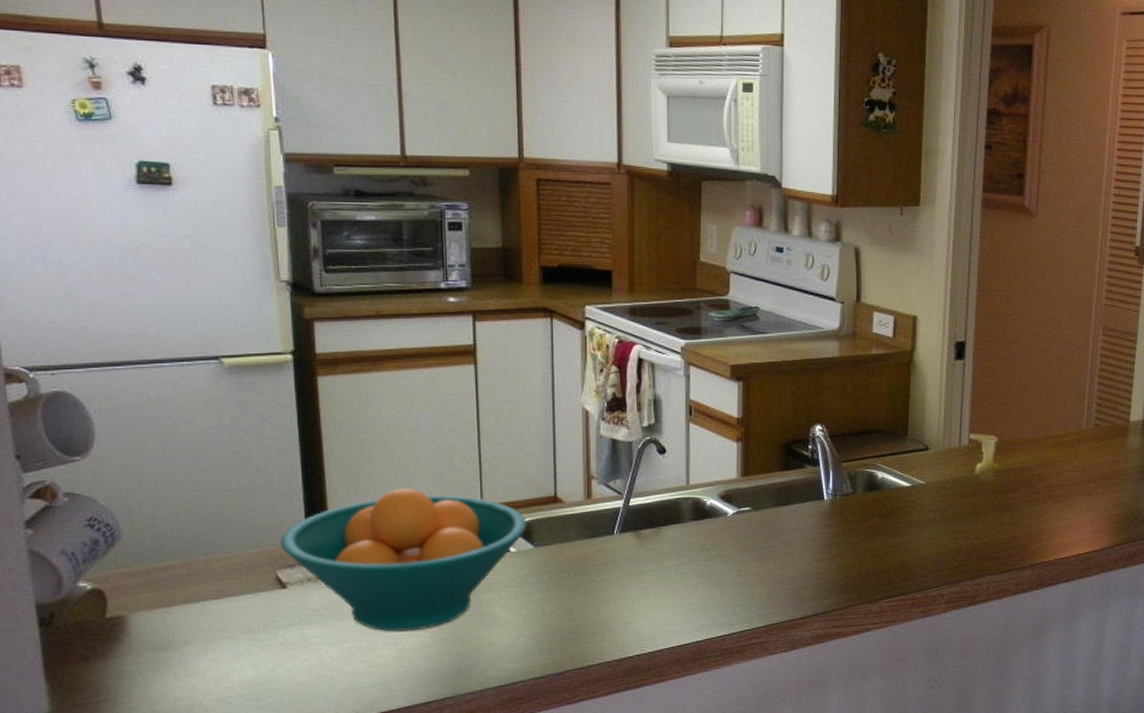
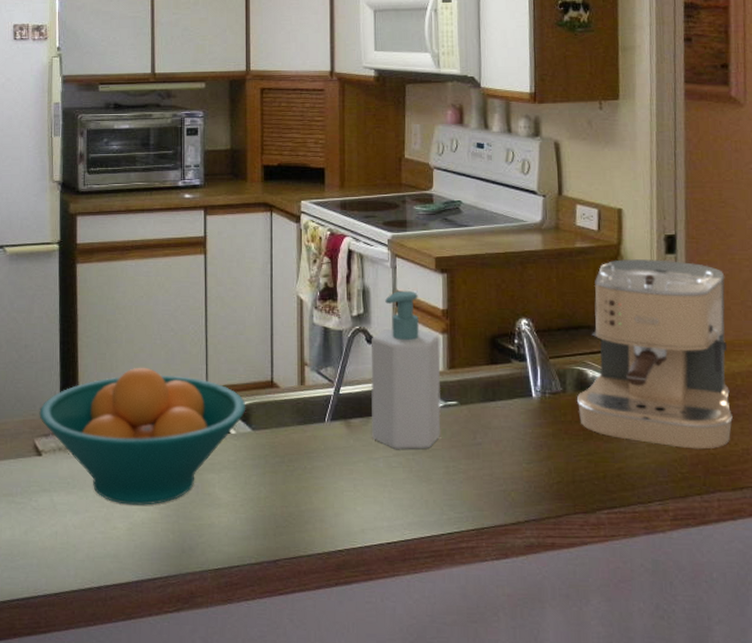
soap bottle: none [662,399,735,556] -> present [371,290,441,449]
coffee maker: none [866,364,1007,539] -> present [577,258,733,449]

